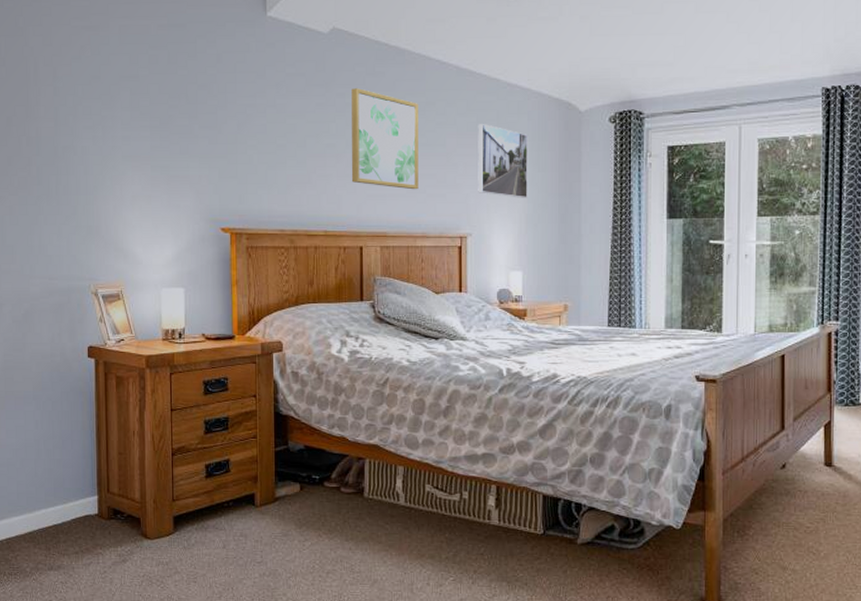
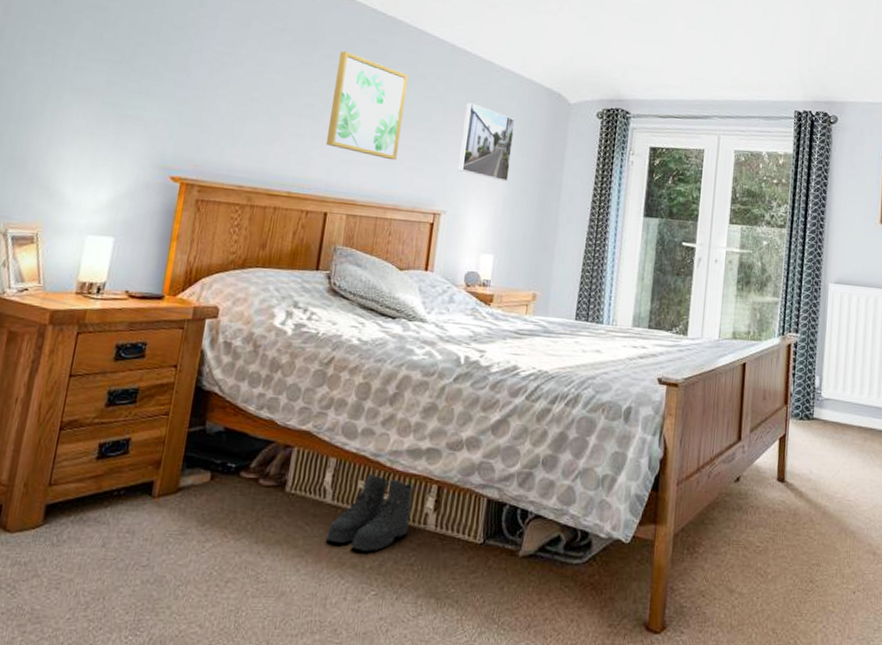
boots: none [404,479,476,544] -> present [325,474,414,552]

